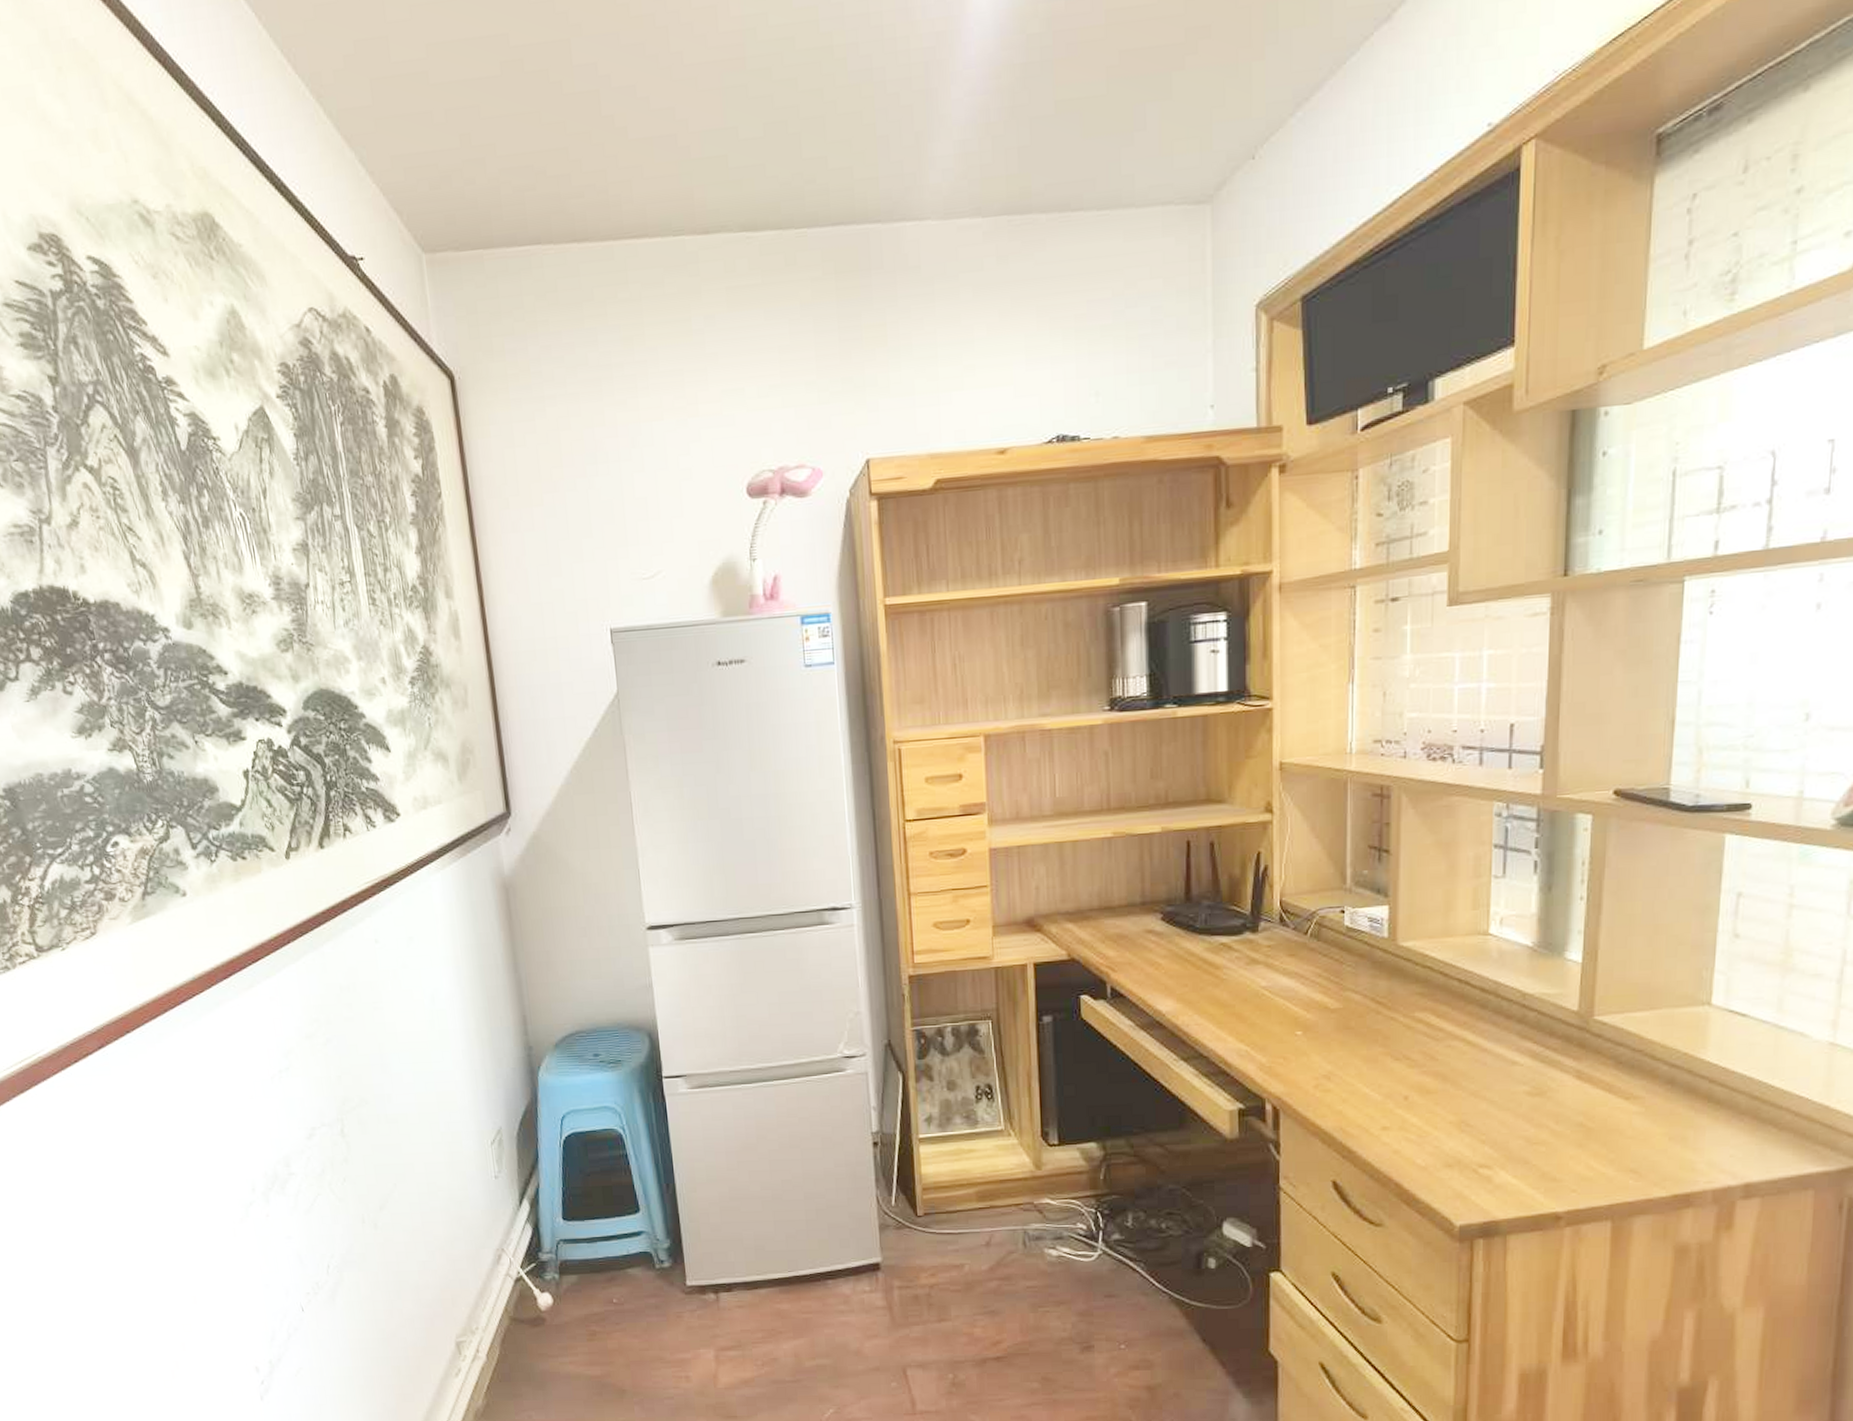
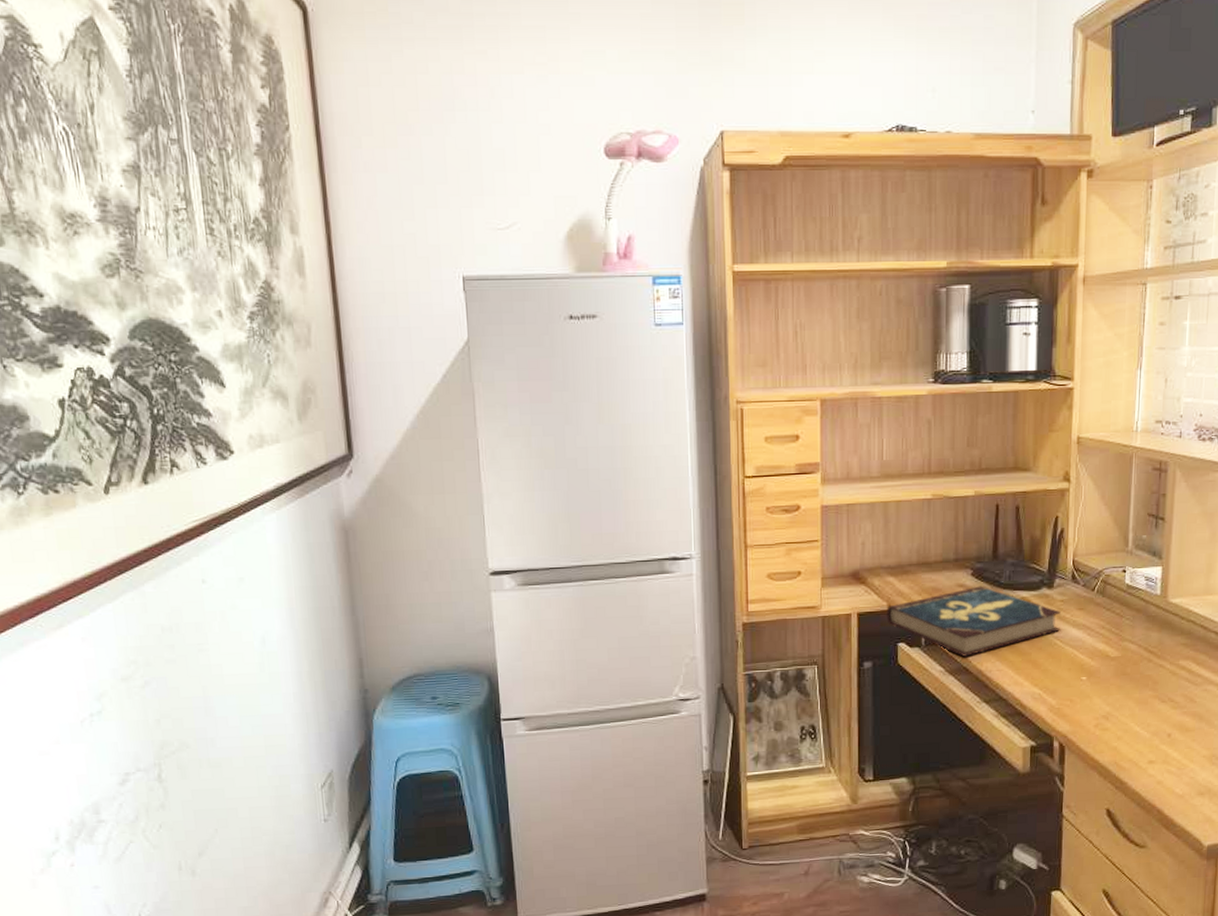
book: none [1066,931,1268,1010] -> present [886,586,1061,657]

